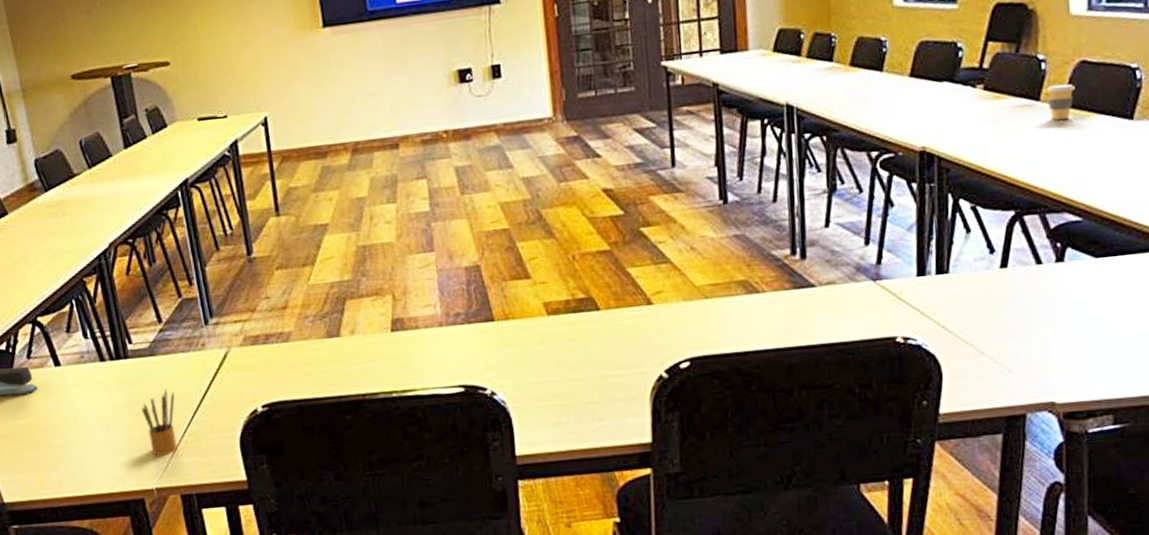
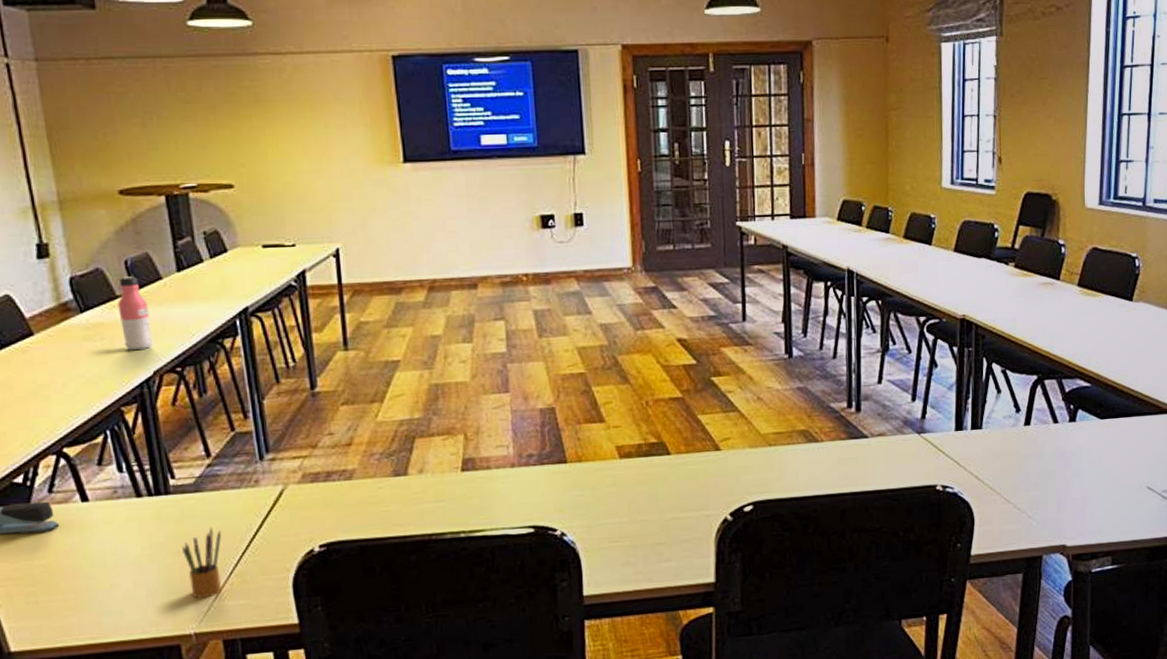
water bottle: none [75,155,108,225] -> present [117,276,154,351]
coffee cup: present [1046,83,1076,121] -> none [1065,266,1088,298]

